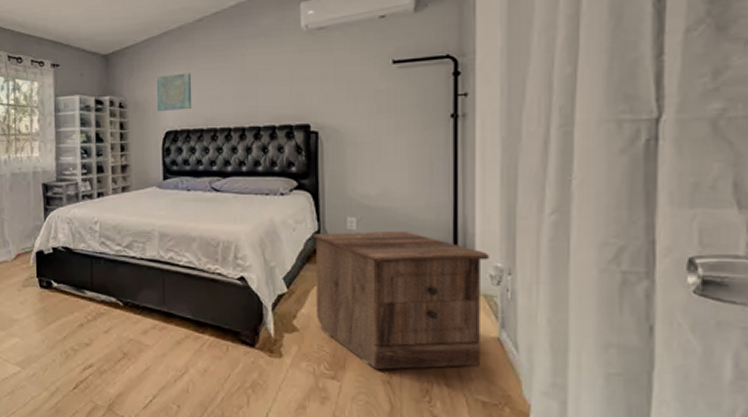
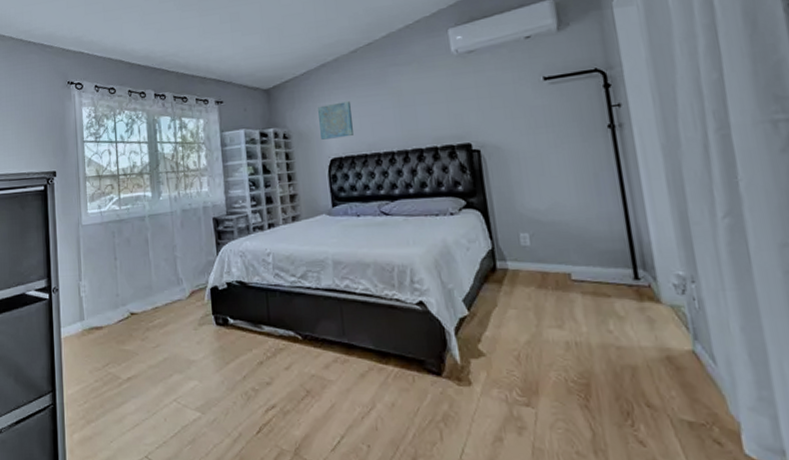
nightstand: present [311,231,489,370] -> none [486,244,679,393]

